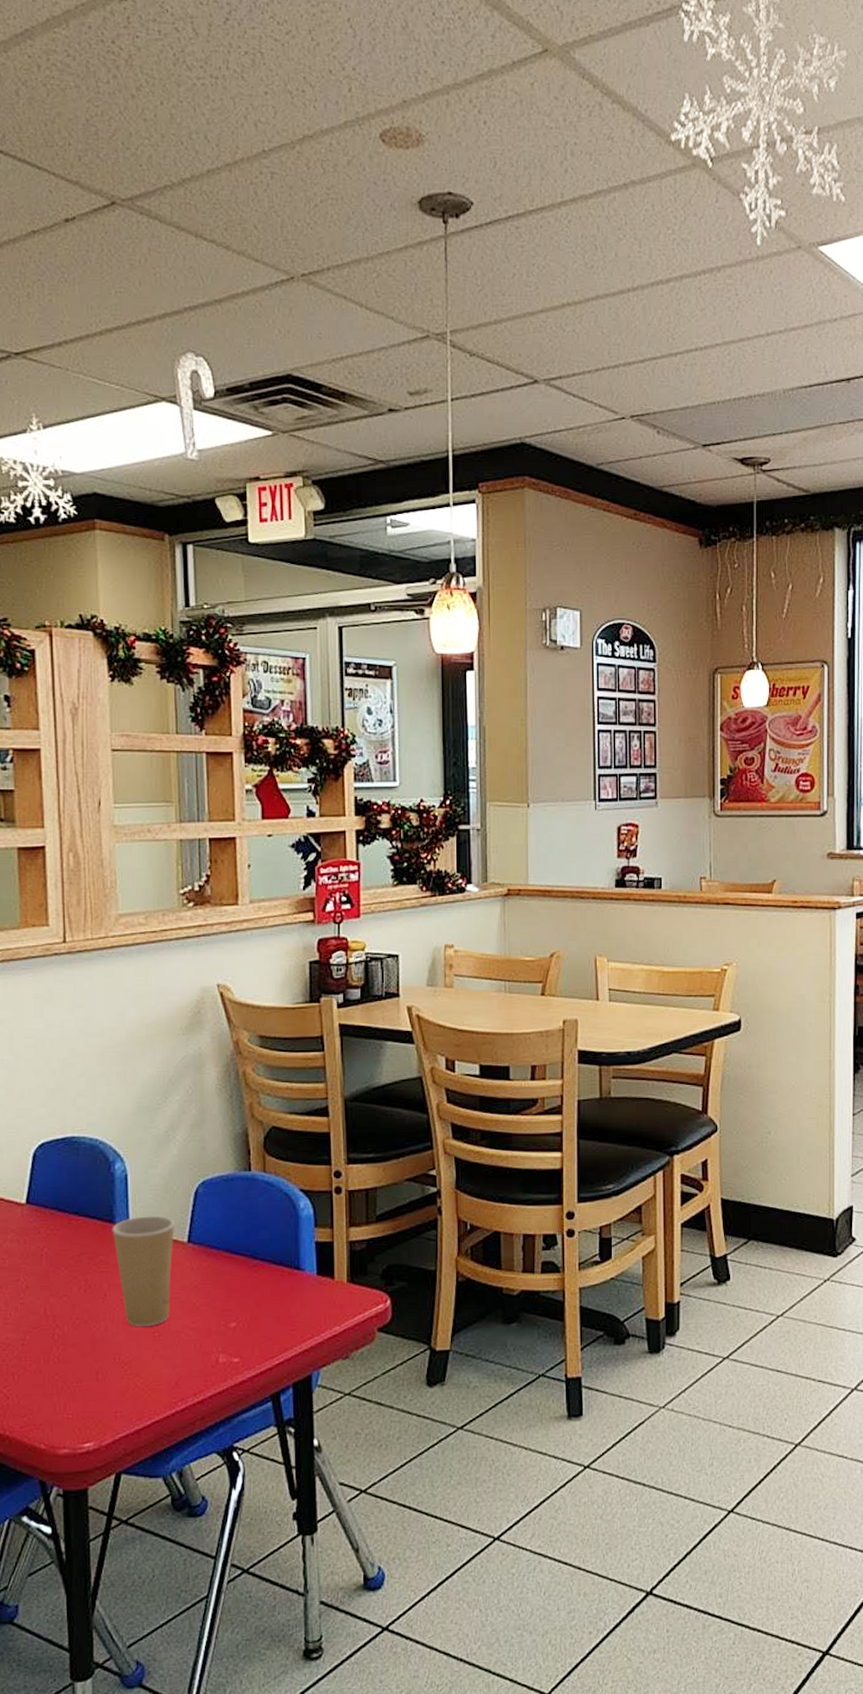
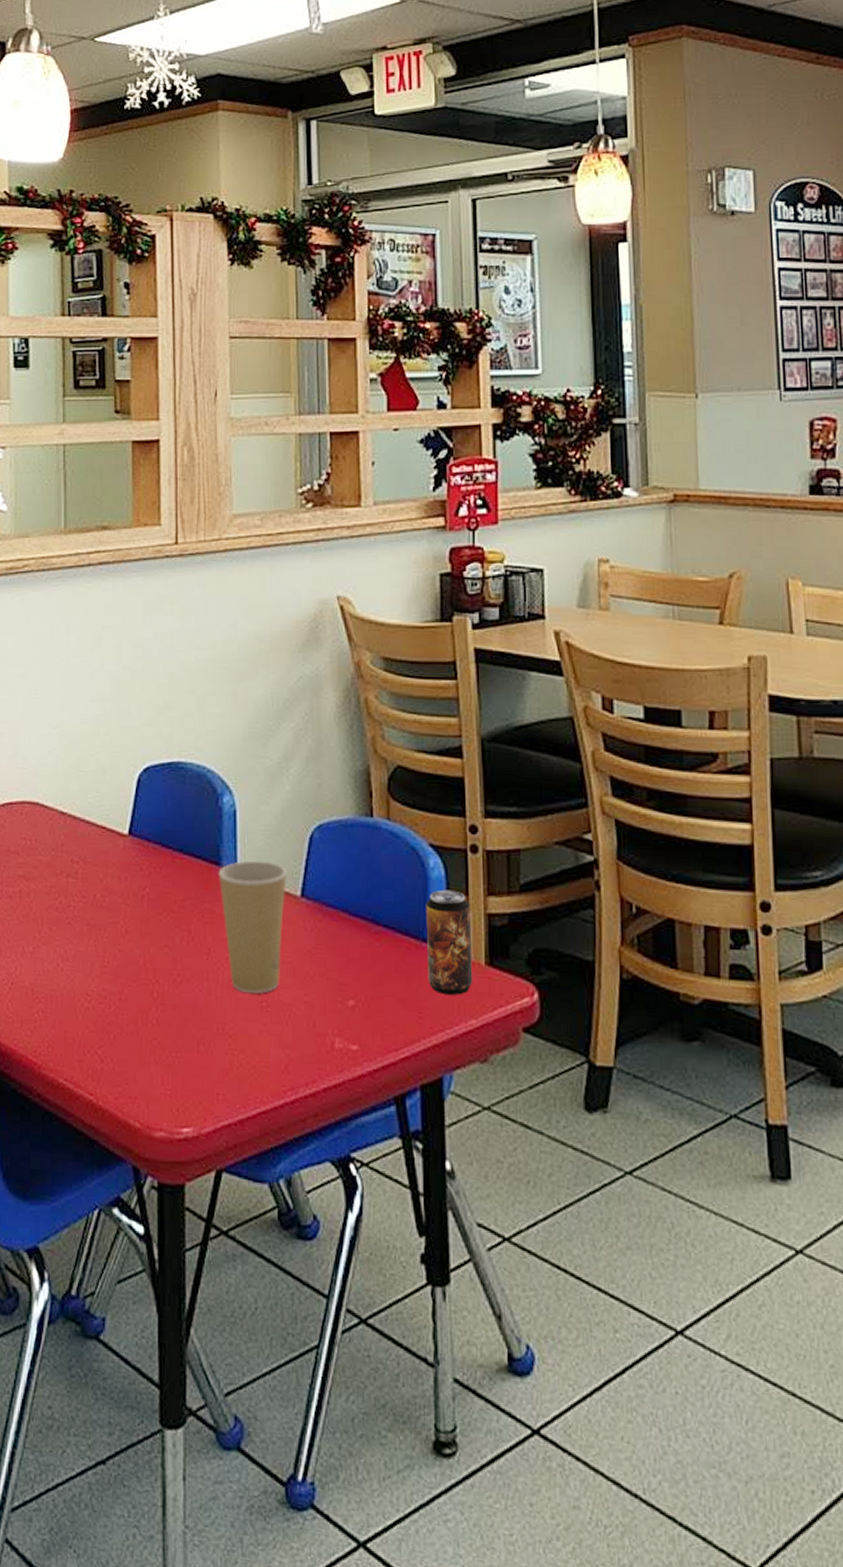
beverage can: none [297,1225,337,1309] -> present [425,889,473,995]

